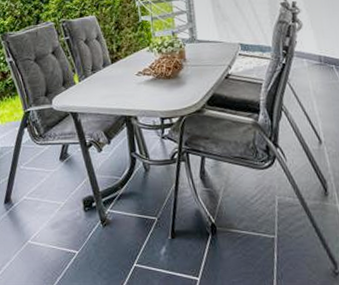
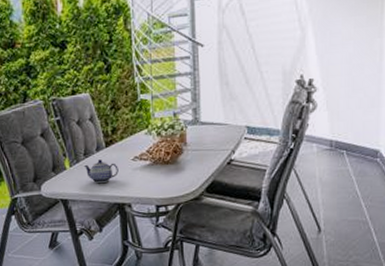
teapot: none [91,75,124,97] -> present [83,159,119,183]

